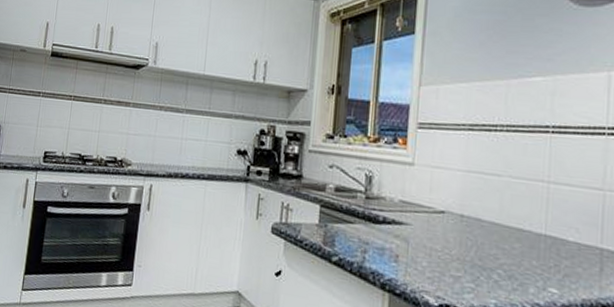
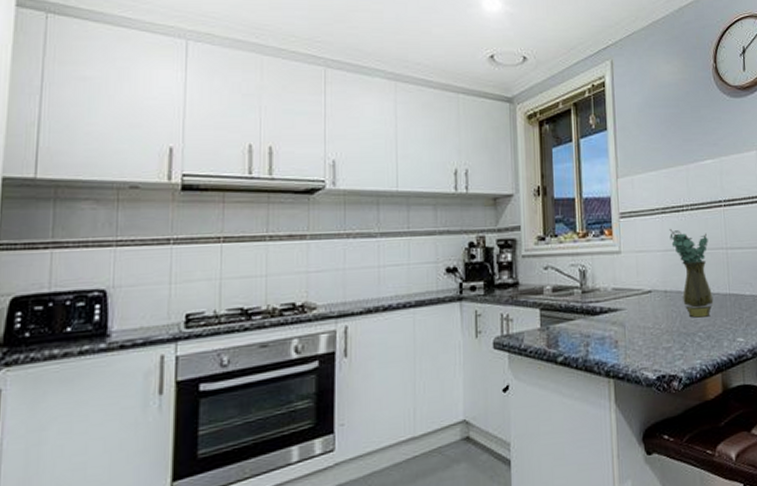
vase: none [475,149,525,255] -> present [669,229,714,318]

